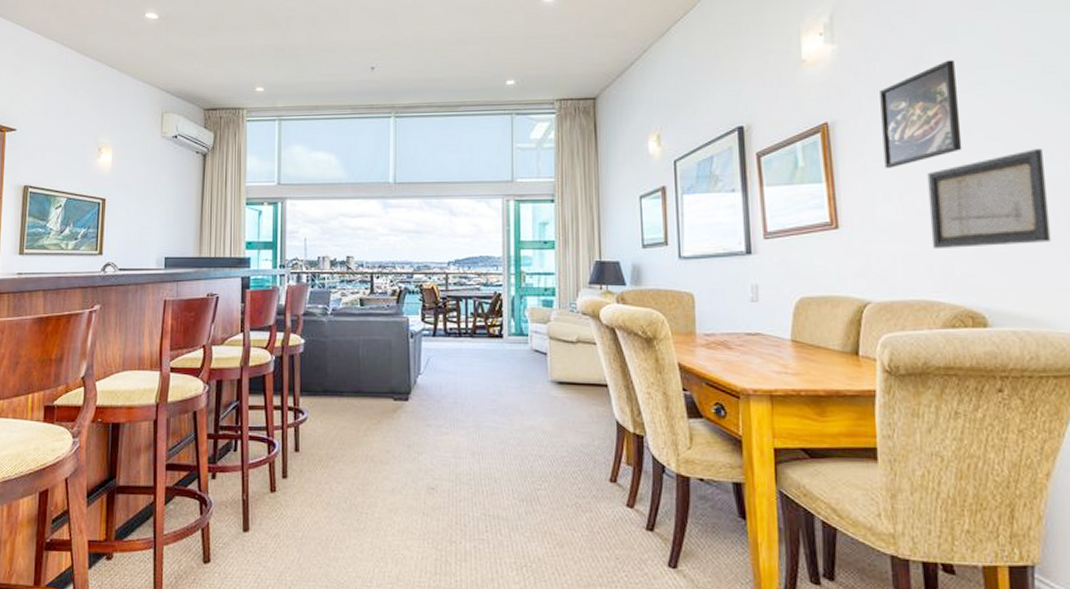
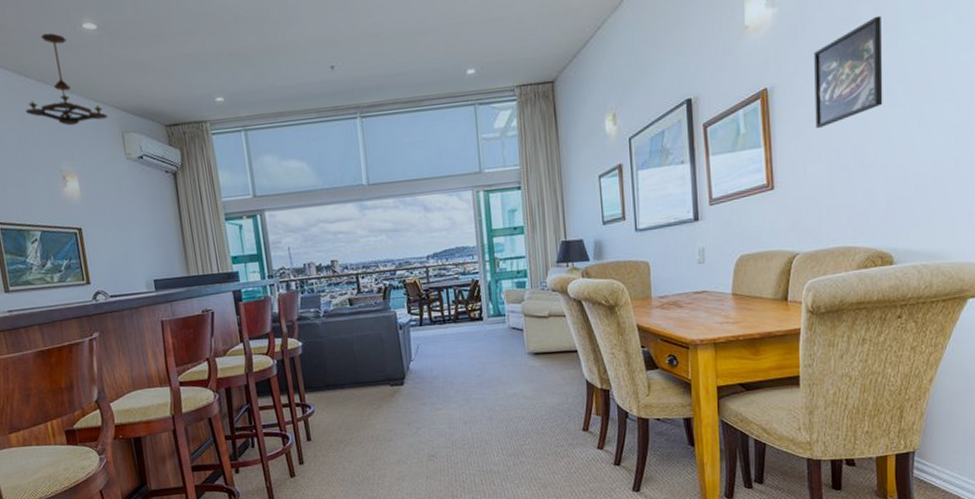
chandelier: none [77,19,152,102] -> present [25,33,108,126]
wall art: present [927,149,1052,248] -> none [851,98,951,199]

